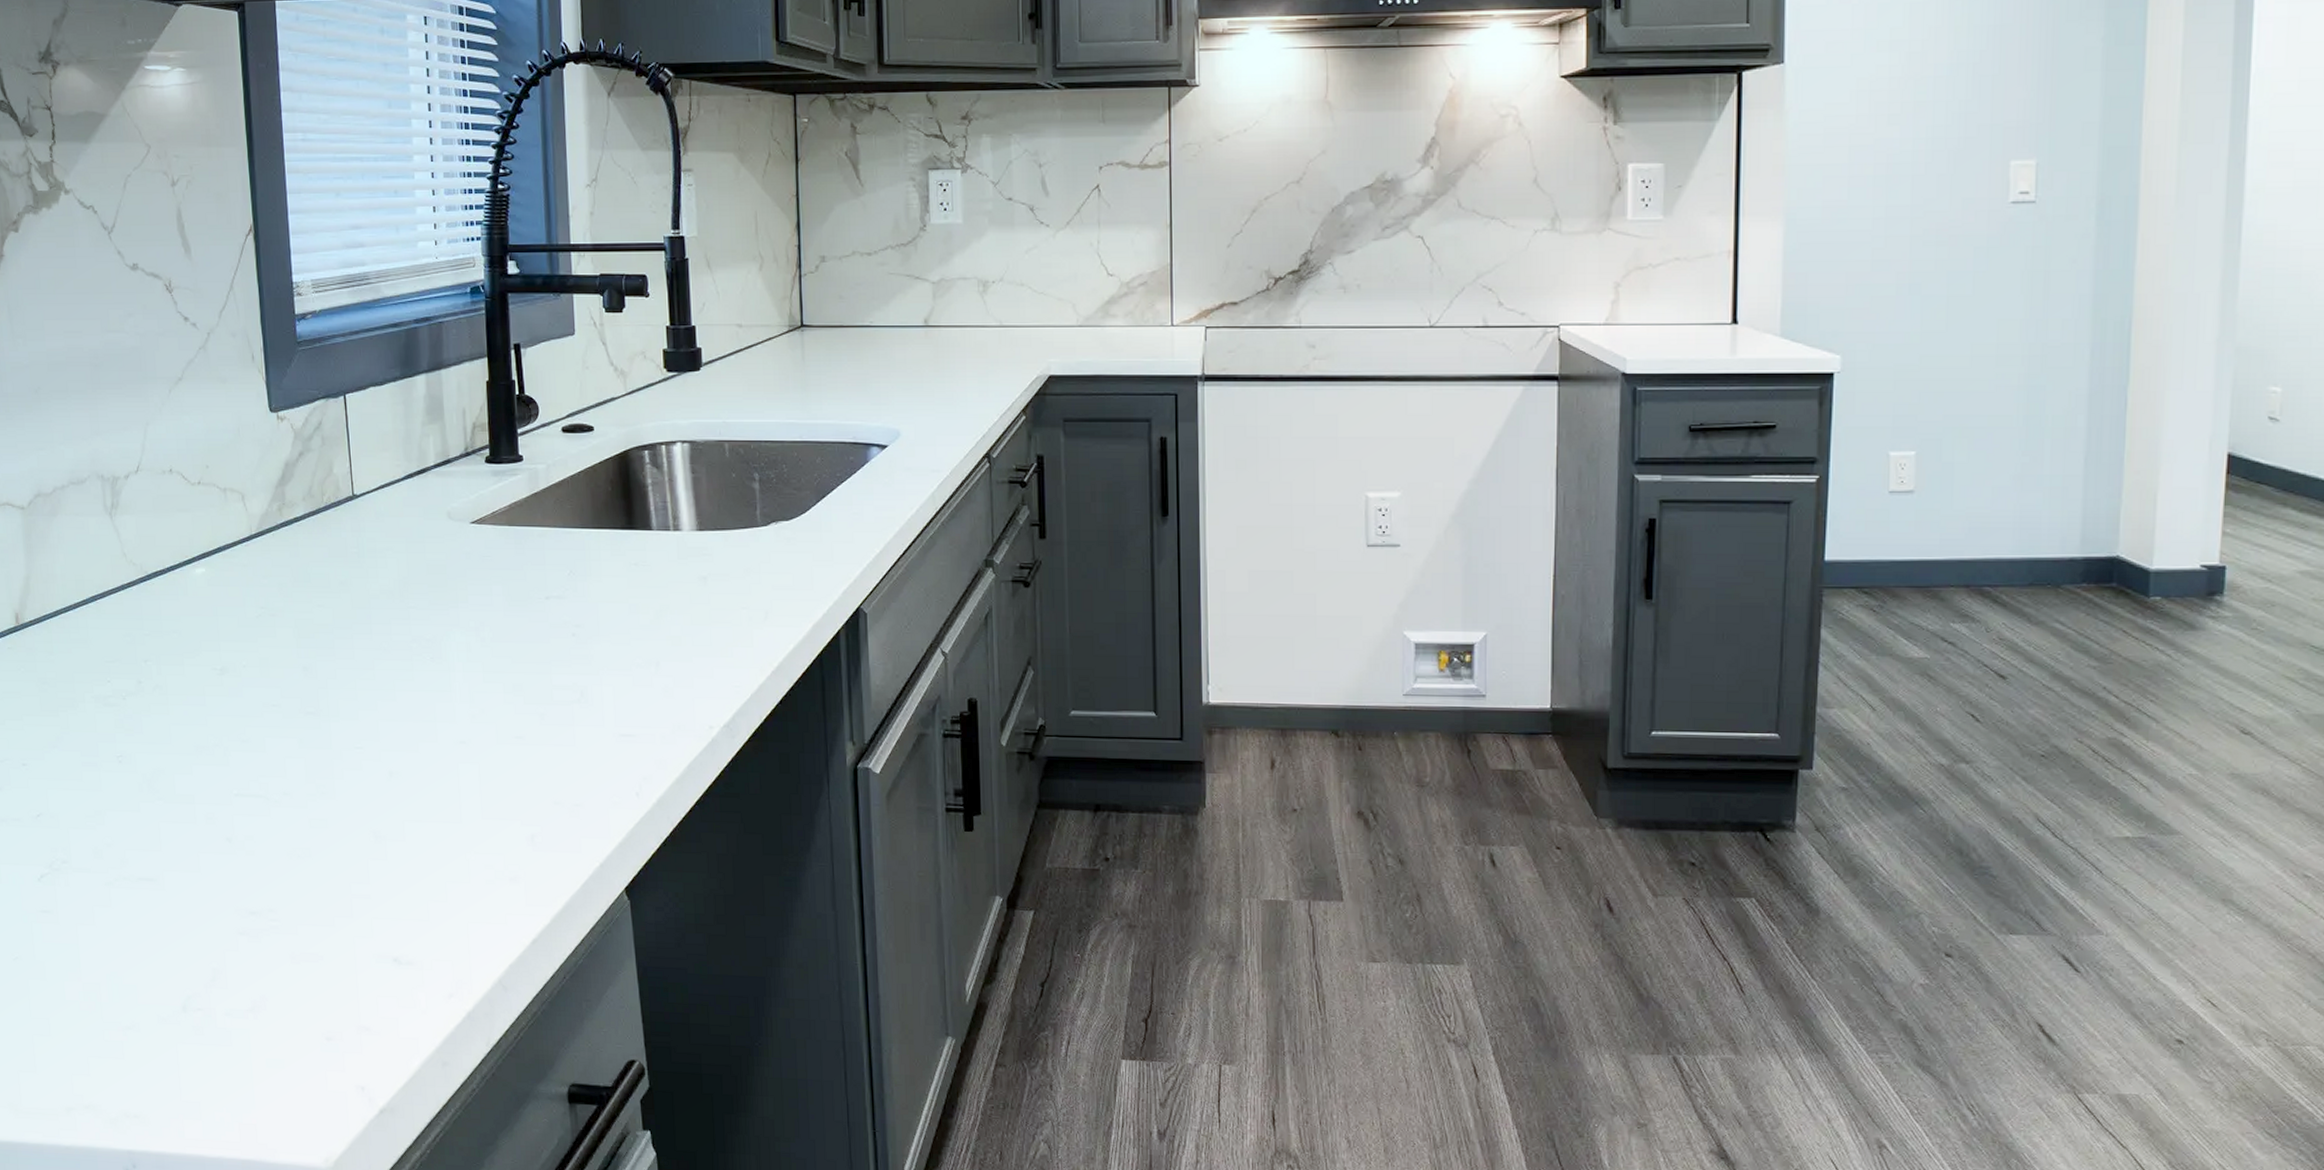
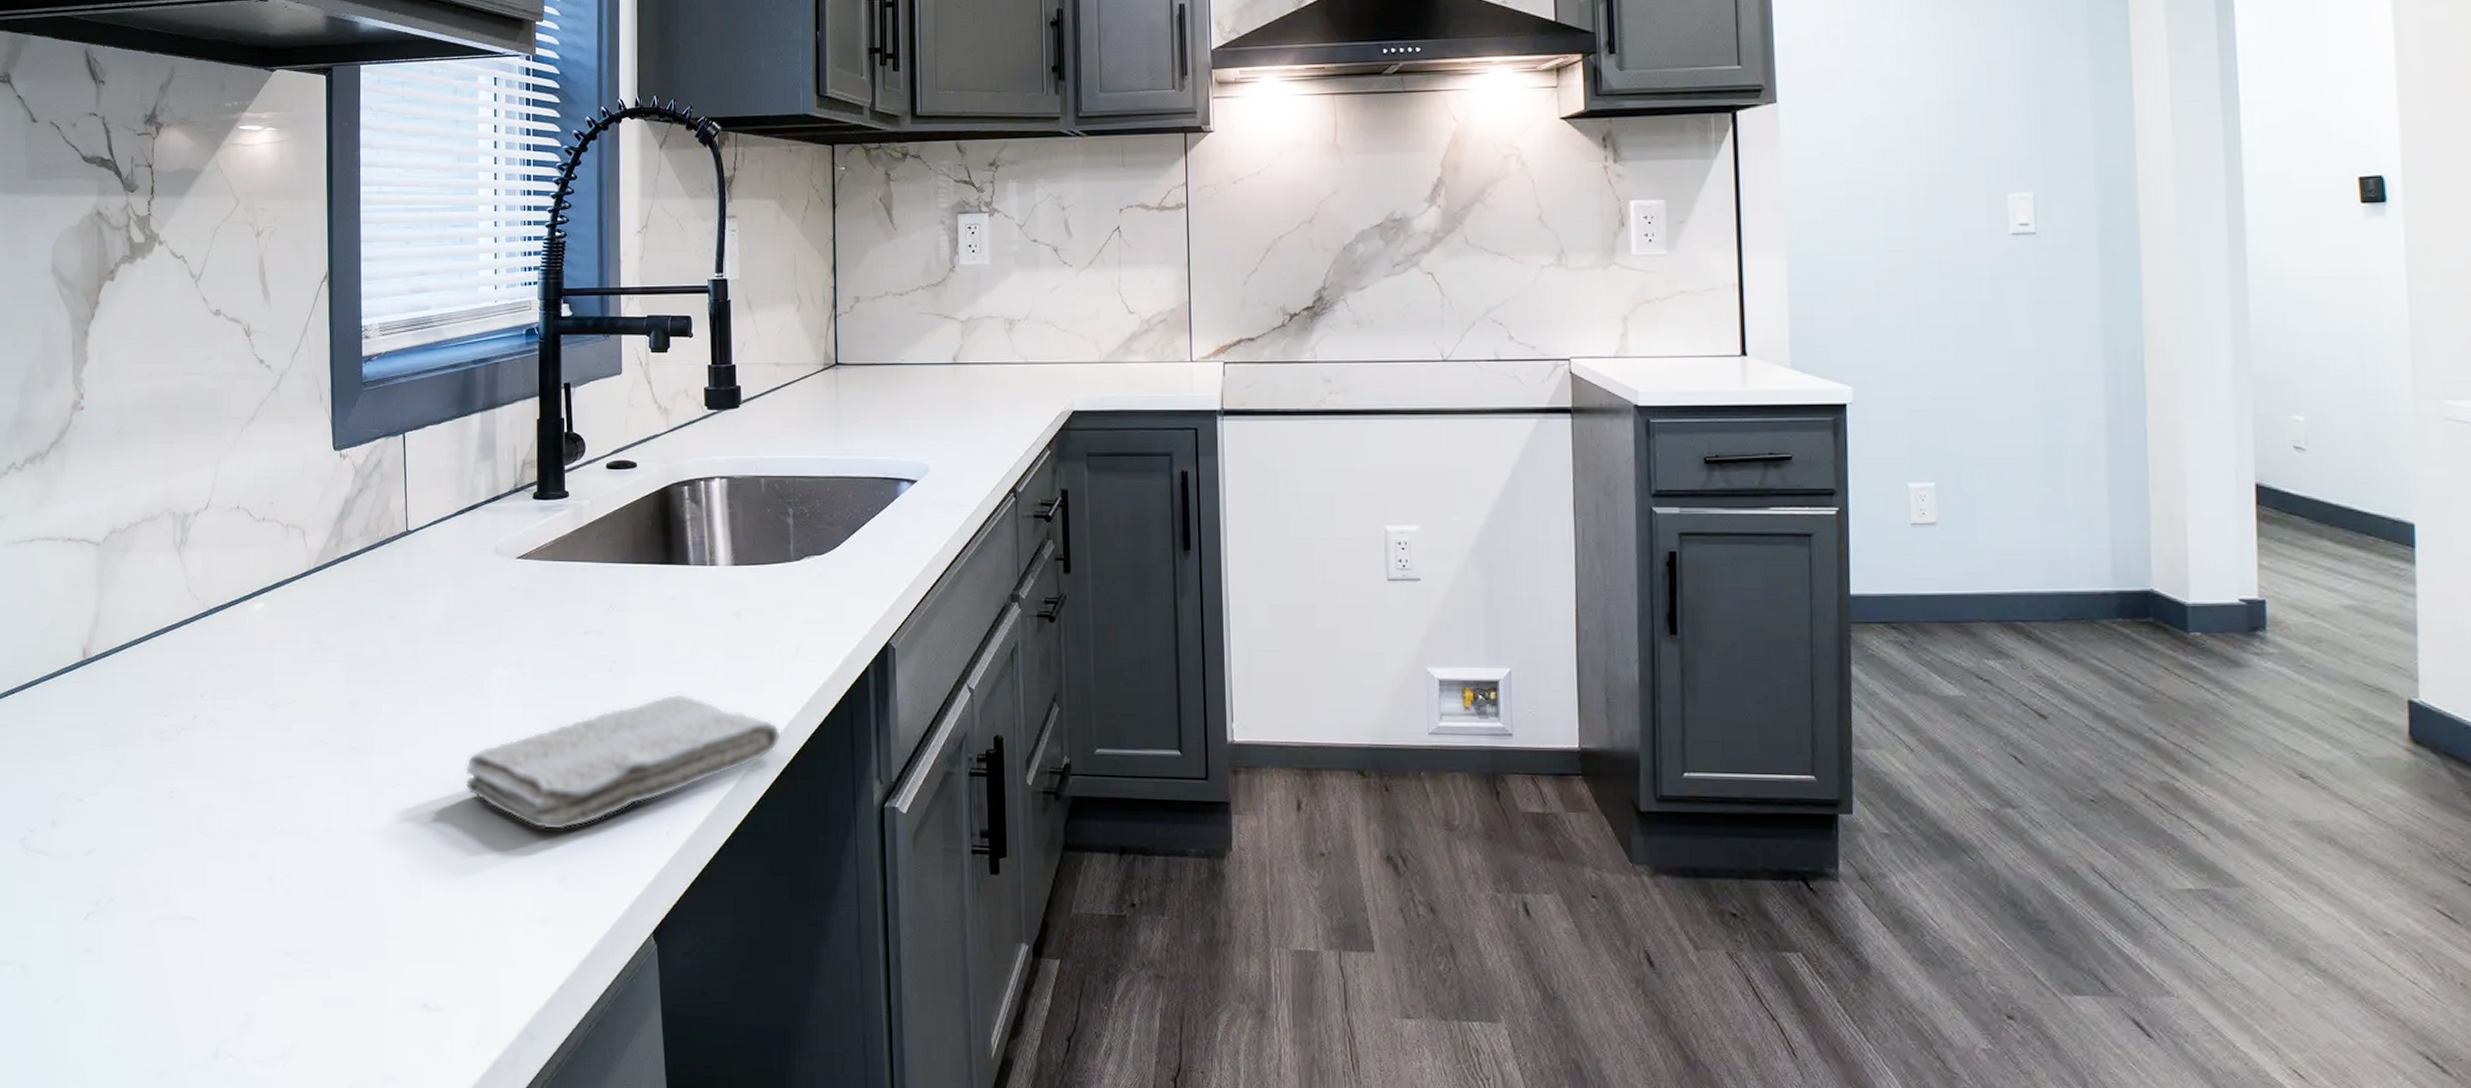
washcloth: none [426,658,751,792] -> present [465,694,781,831]

